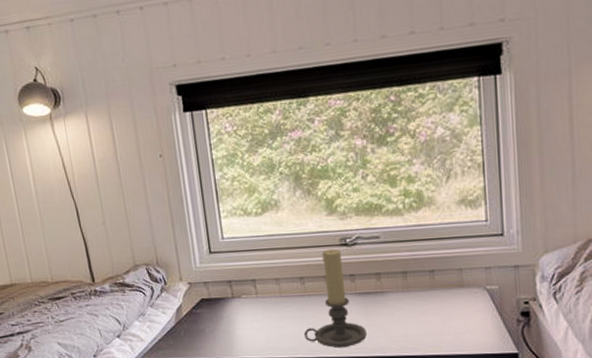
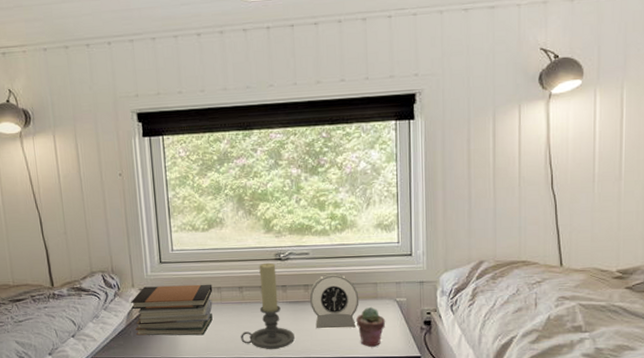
book stack: none [179,275,272,334] -> present [131,284,213,336]
alarm clock: none [382,258,442,324] -> present [309,272,359,329]
potted succulent: none [439,296,475,343] -> present [356,306,386,347]

